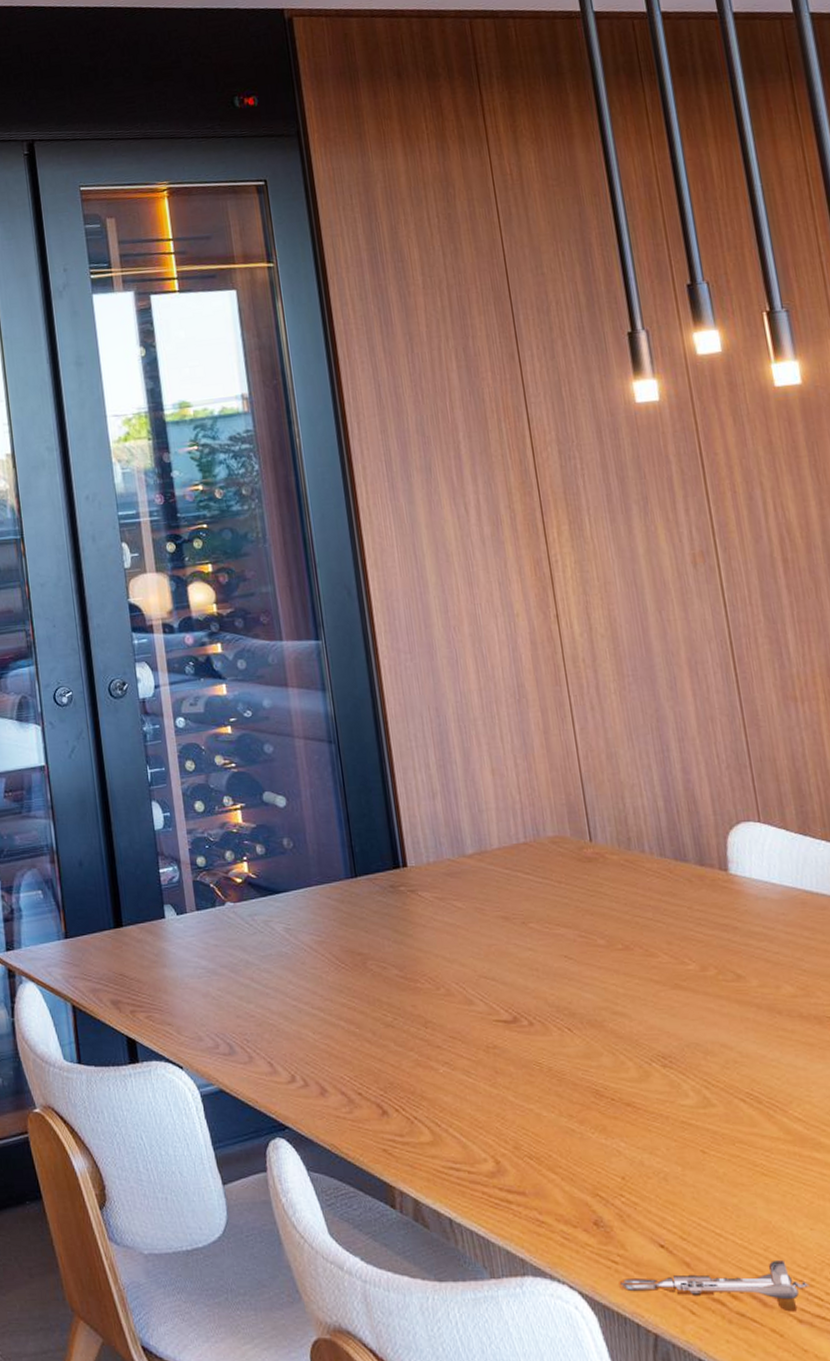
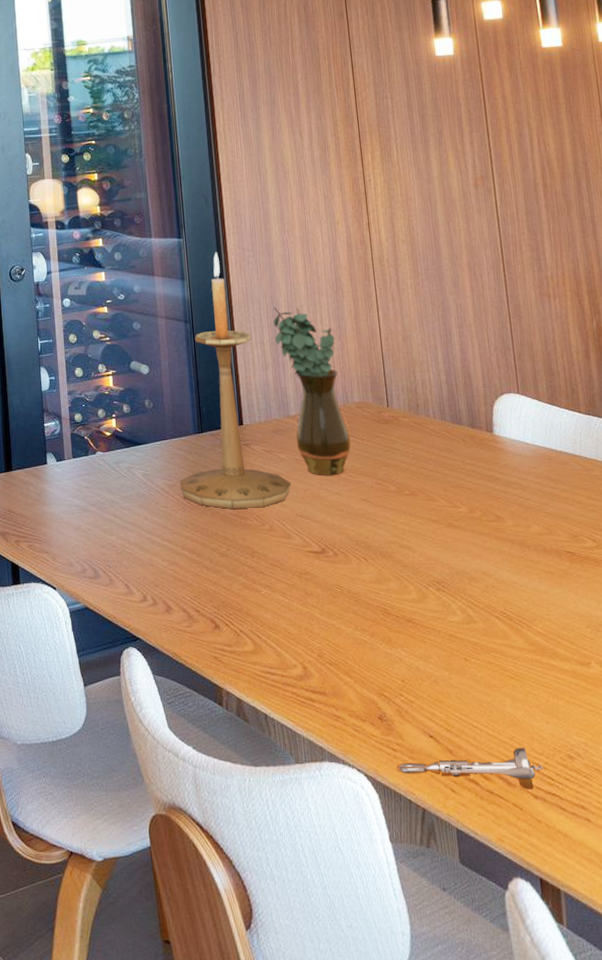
candlestick: none [330,656,471,970] -> present [179,252,291,509]
vase: none [440,721,545,927] -> present [274,306,351,475]

